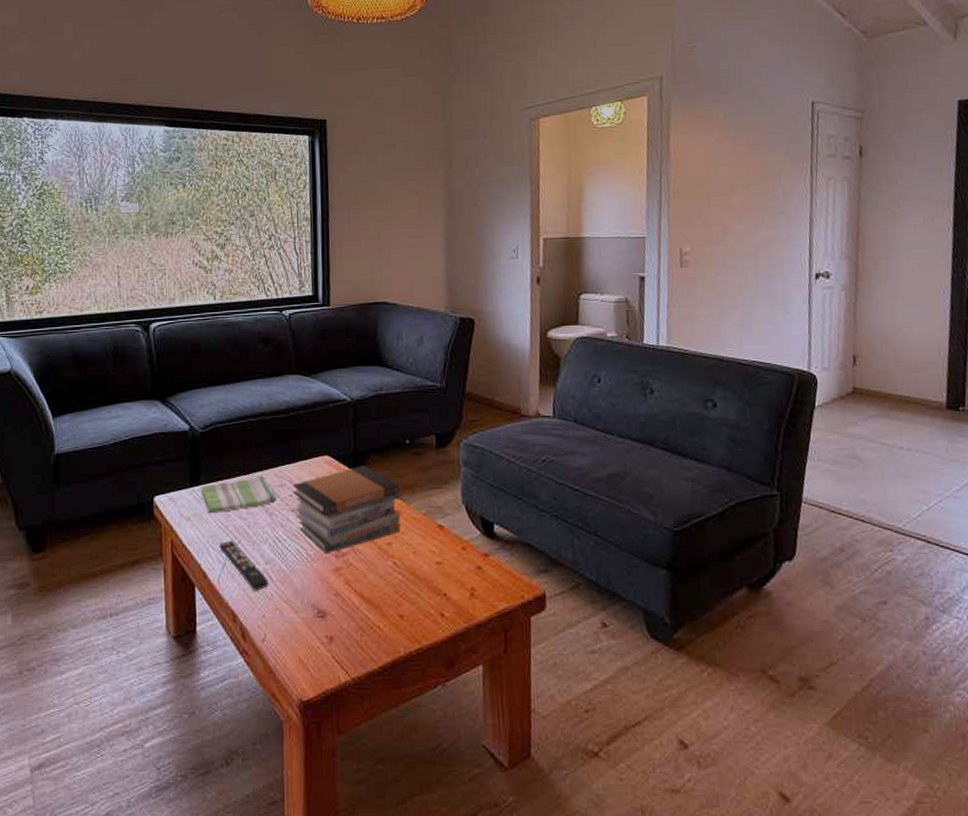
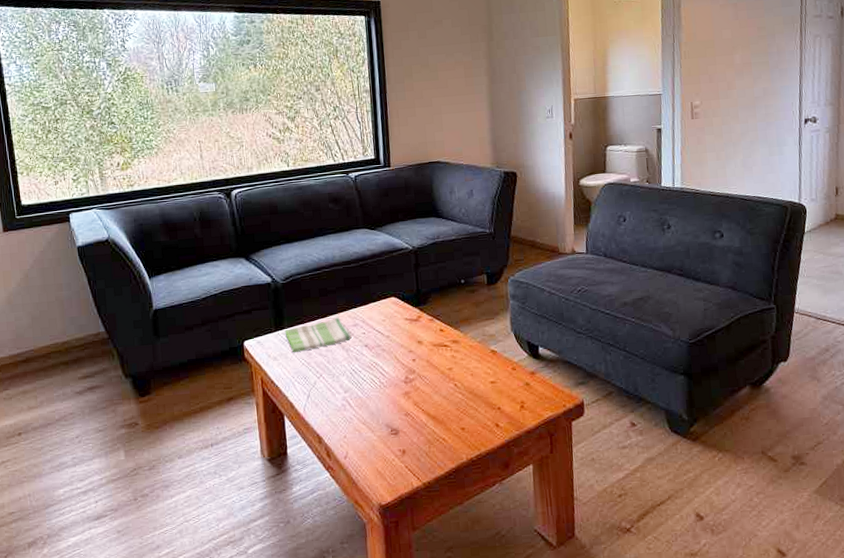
remote control: present [219,540,269,591] -> none [303,374,348,416]
book stack: present [292,466,401,554] -> none [365,304,459,381]

